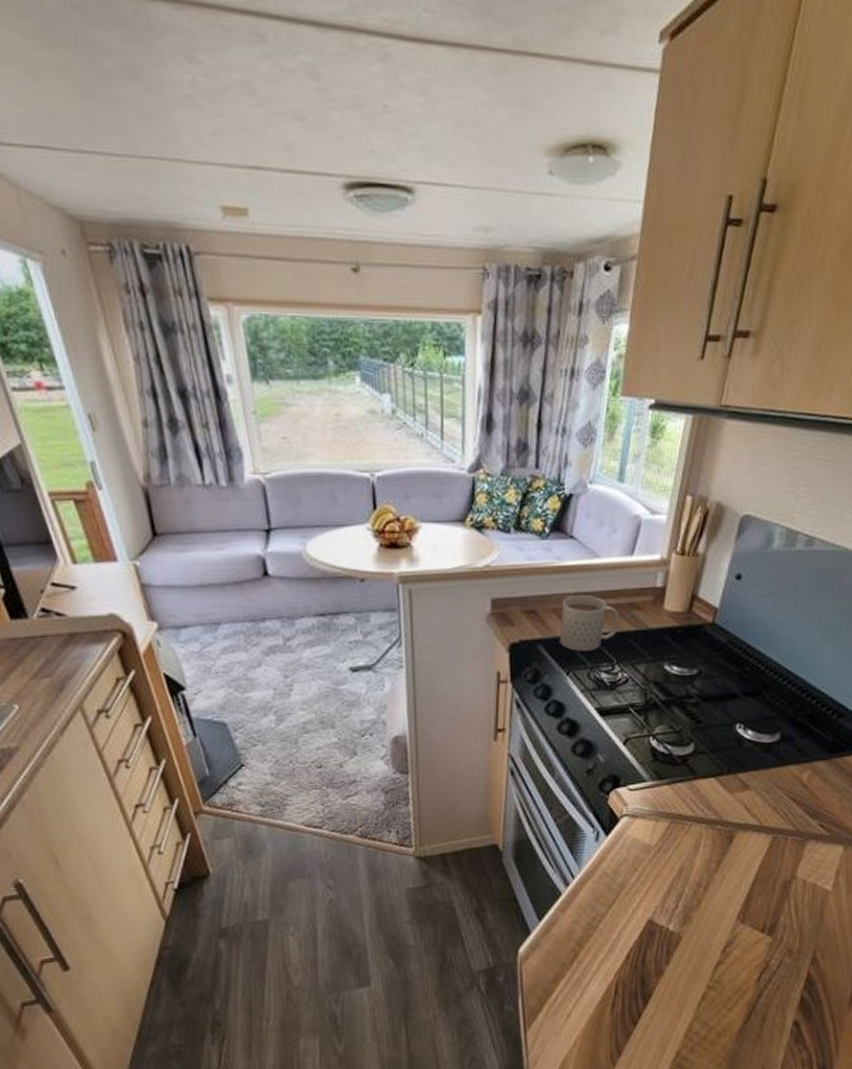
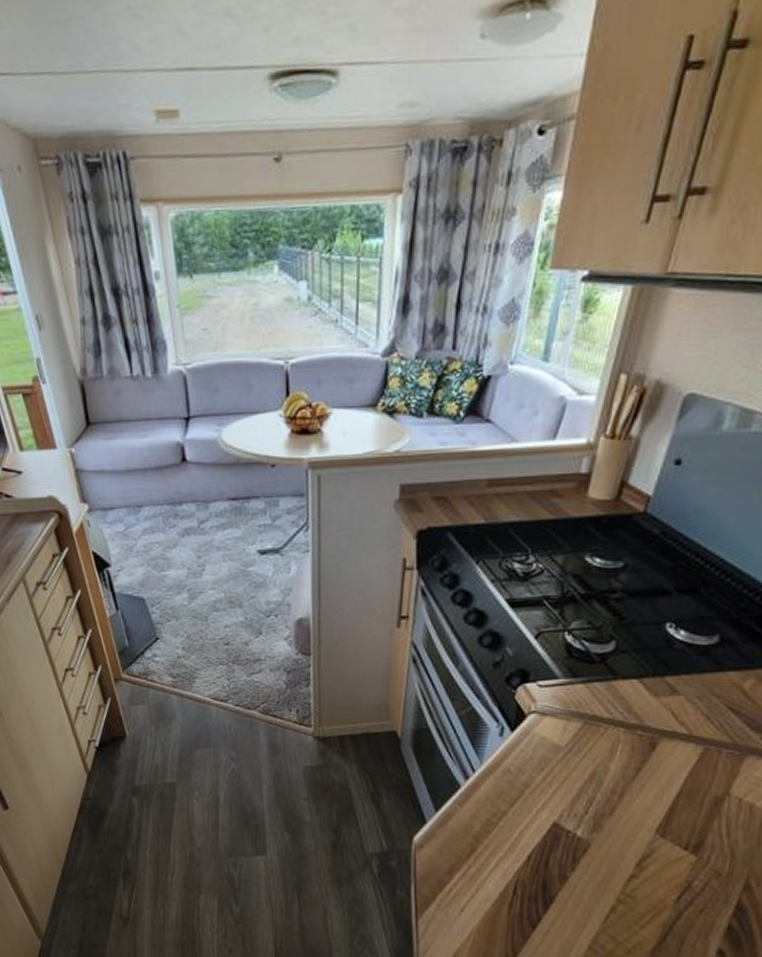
mug: present [559,594,619,651] -> none [470,480,536,540]

